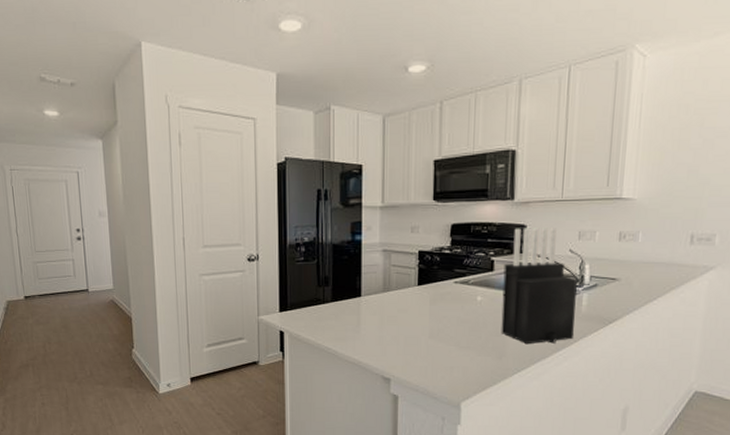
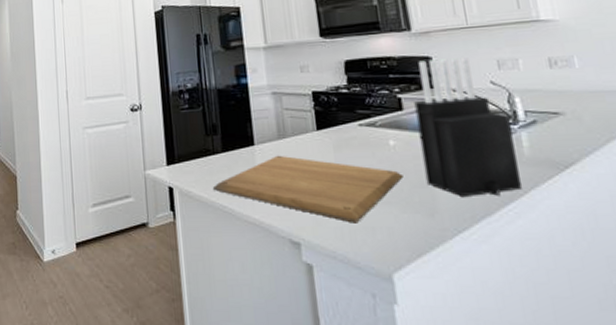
chopping board: none [320,306,483,364] -> present [212,155,403,223]

